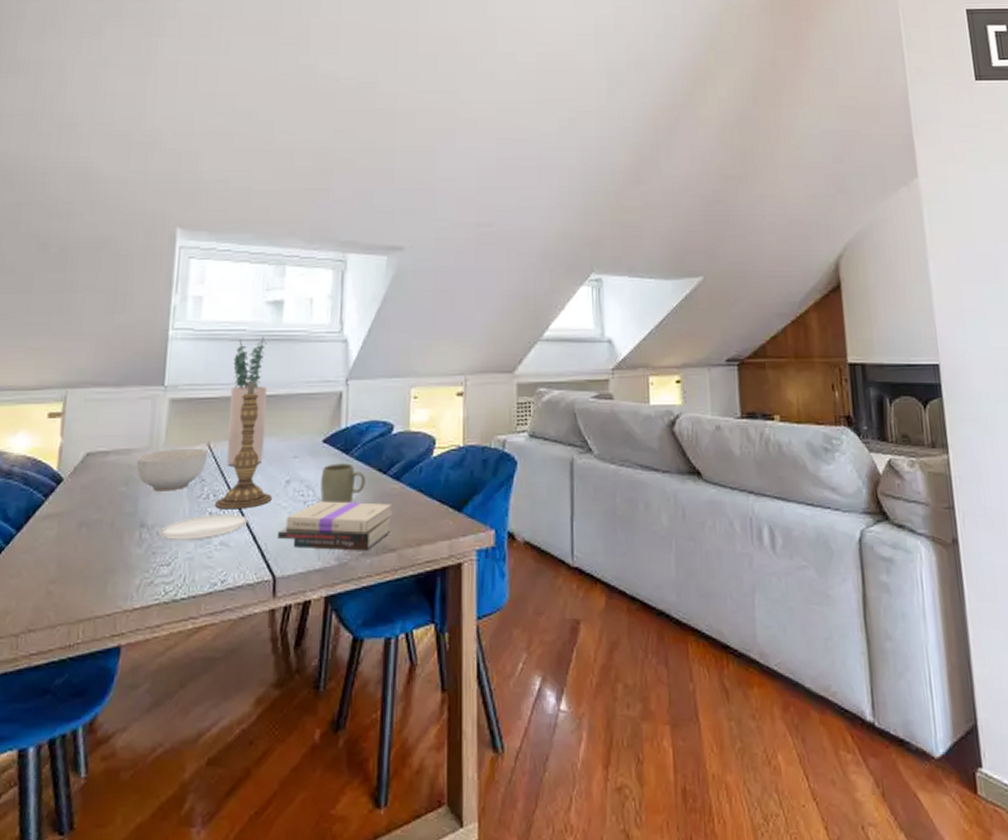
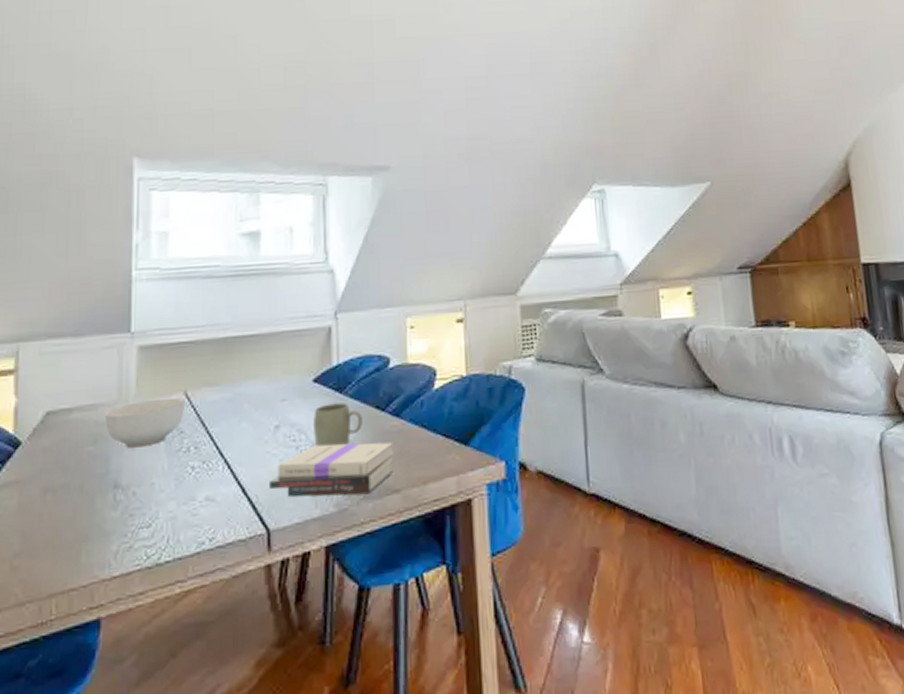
plate: present [159,514,248,541] -> none [136,466,235,501]
candlestick: present [214,380,272,510] -> none [196,320,260,462]
vase: present [227,337,267,466] -> none [206,272,248,415]

